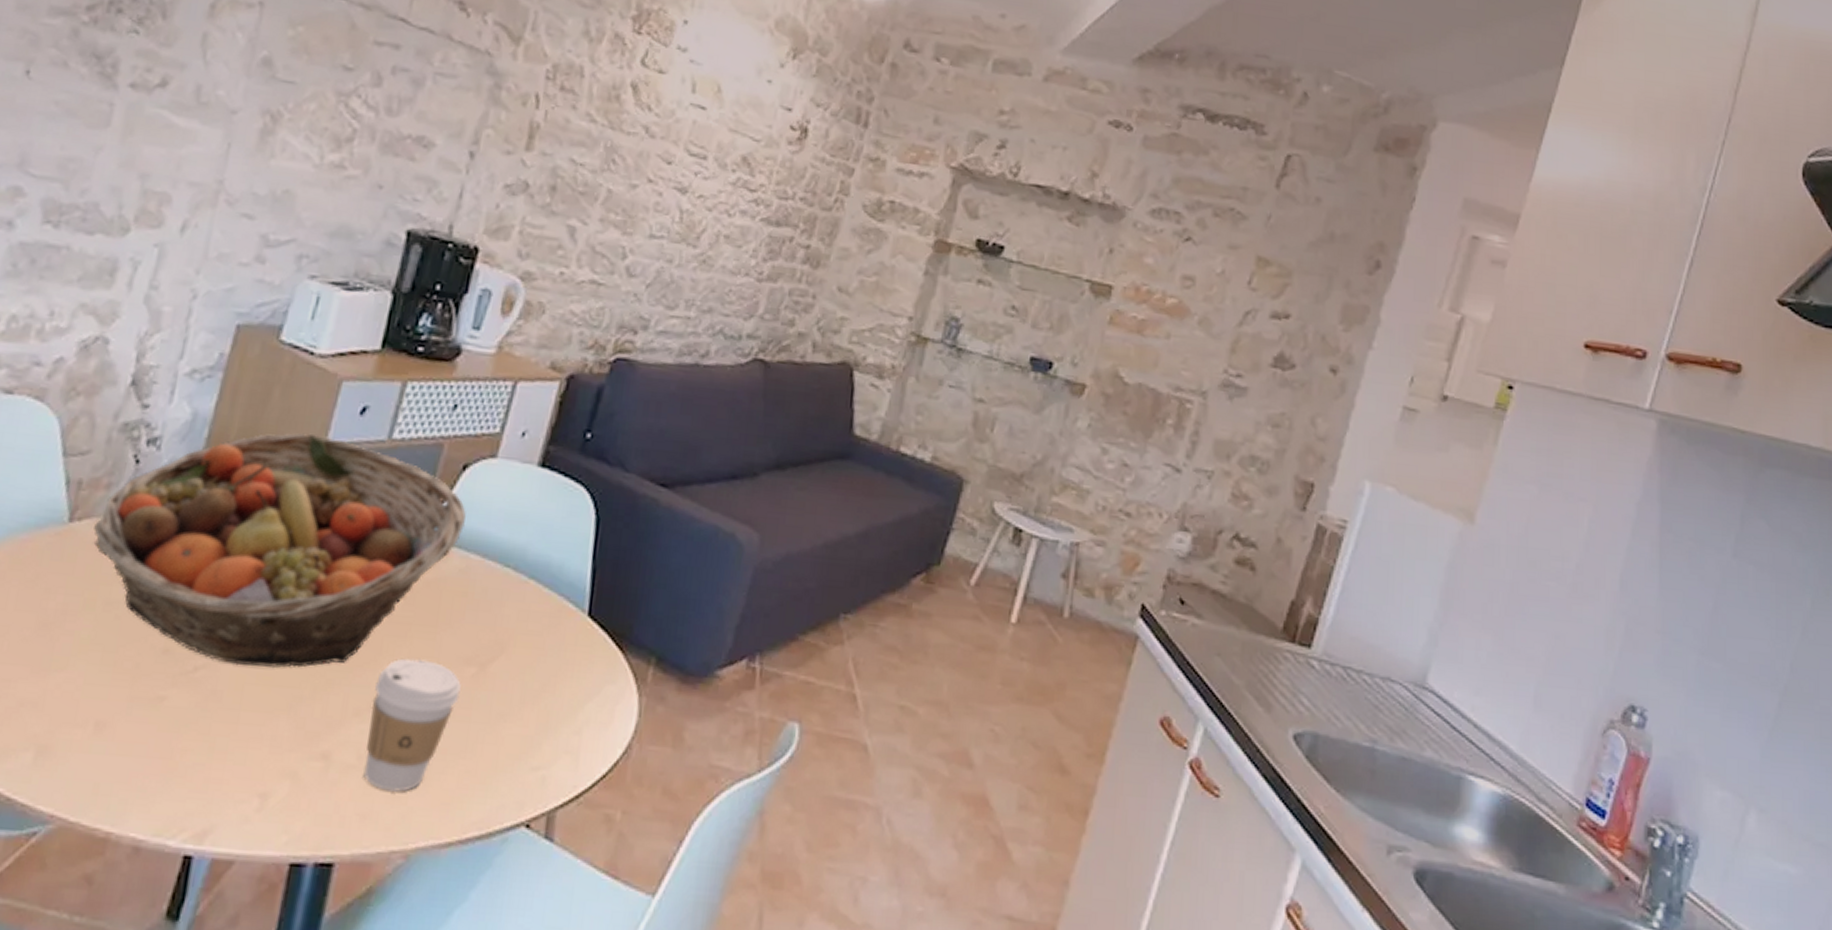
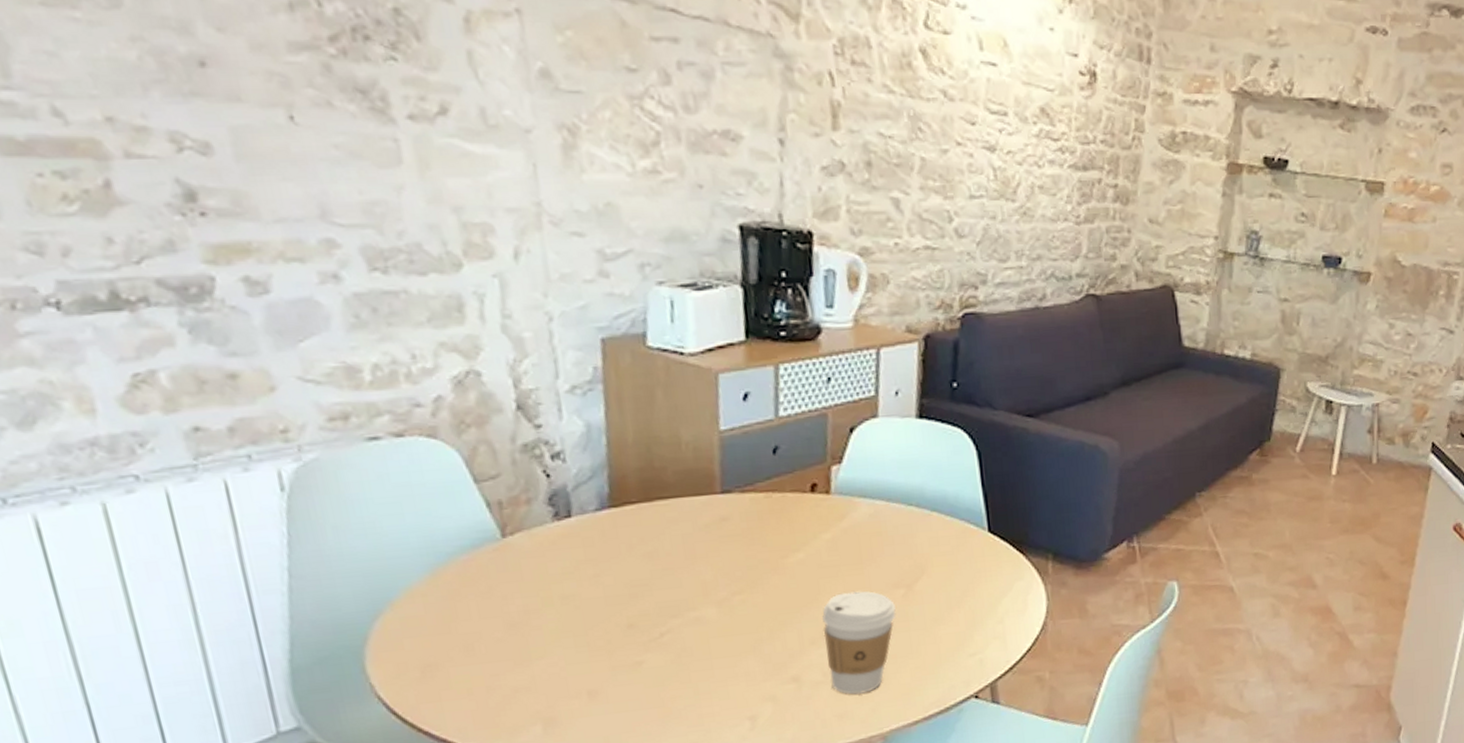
fruit basket: present [94,432,466,668] -> none [527,425,864,626]

